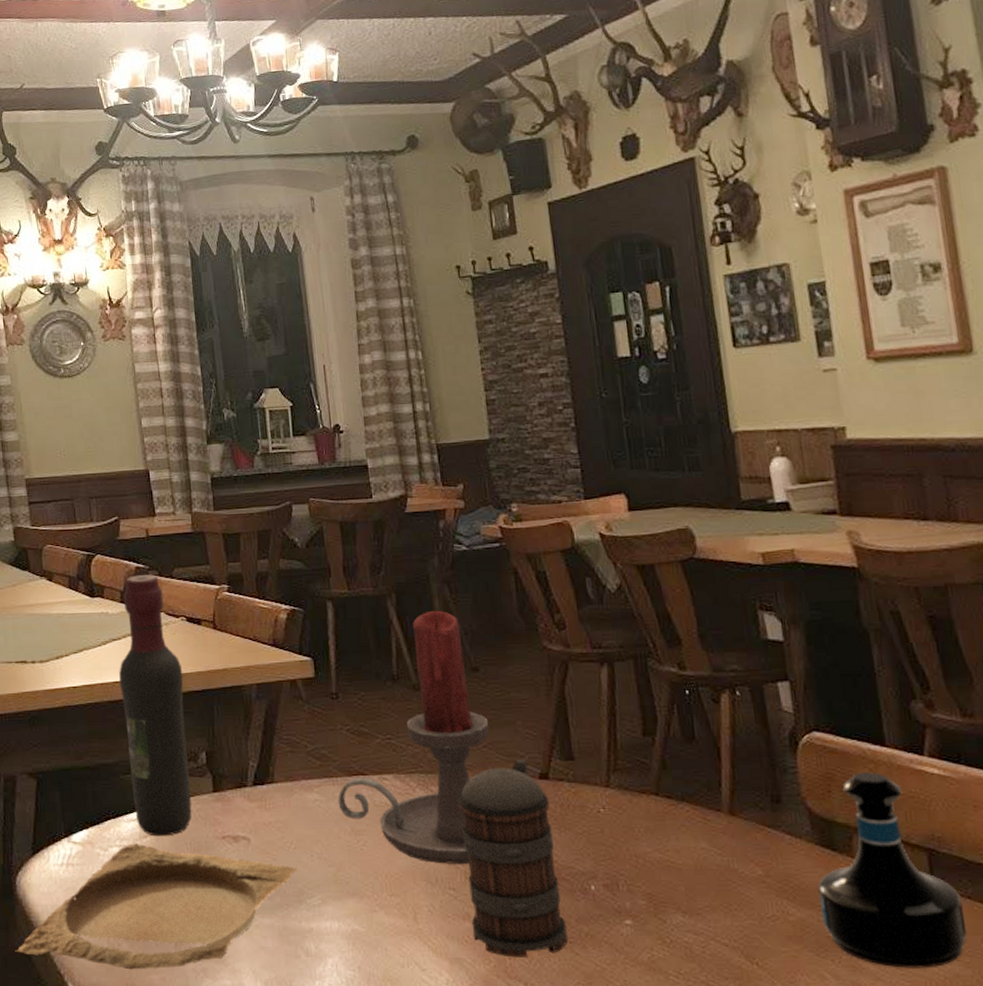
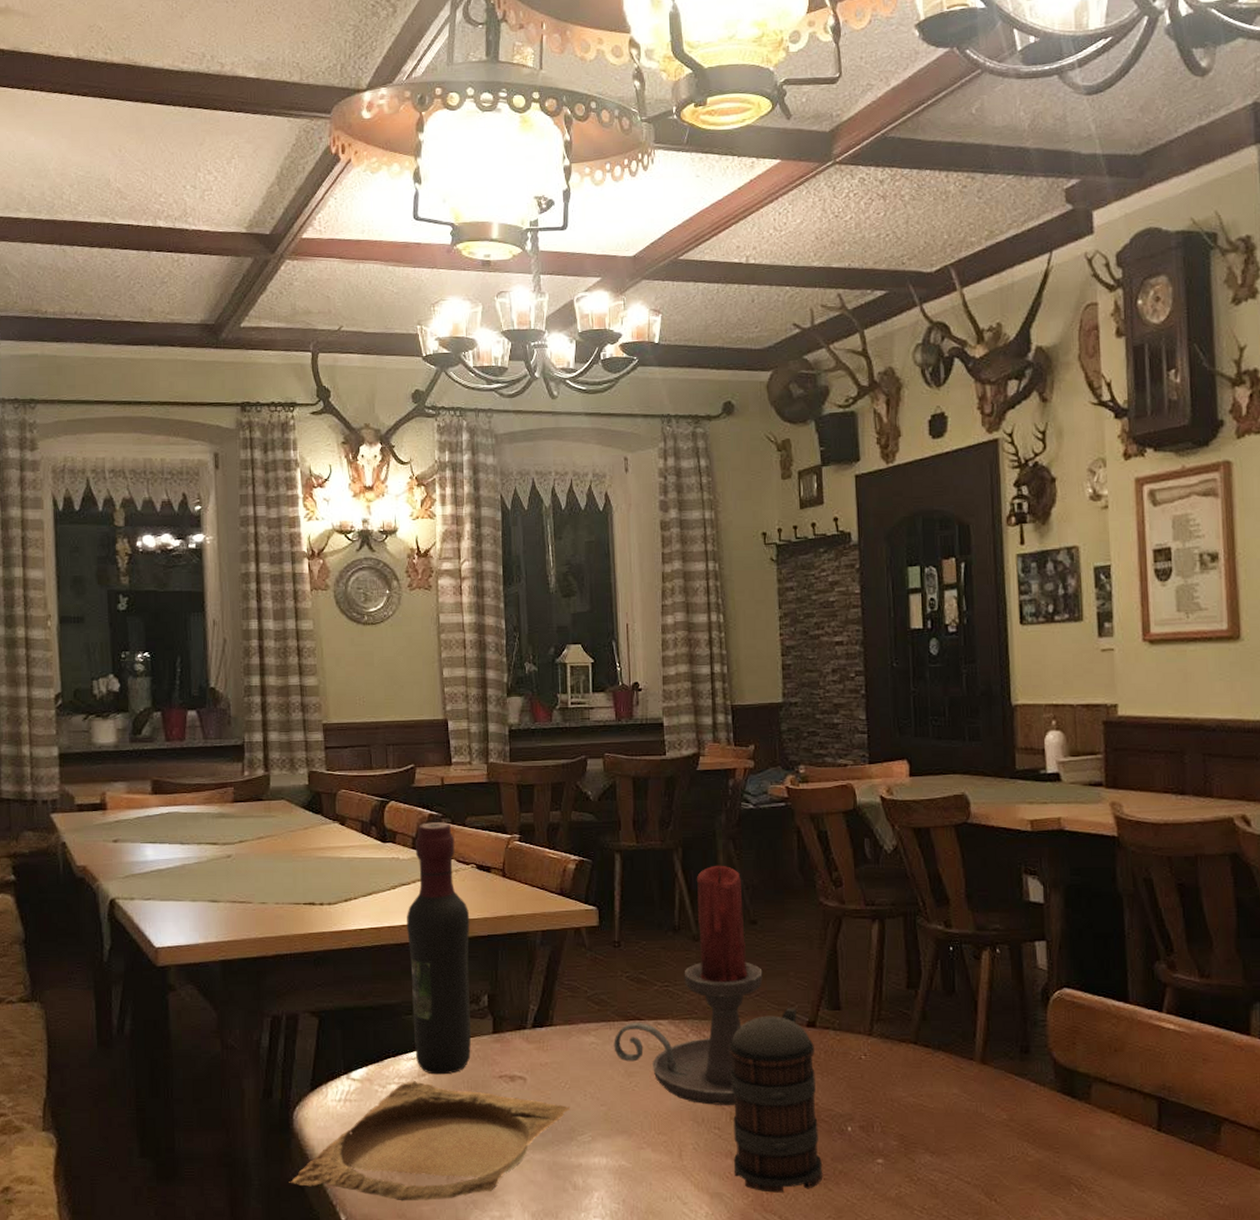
tequila bottle: present [817,772,968,968] -> none [1056,1026,1187,1206]

